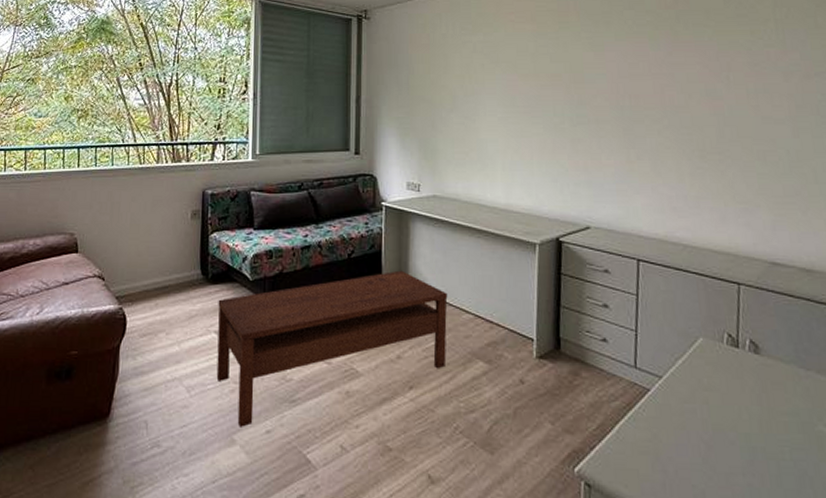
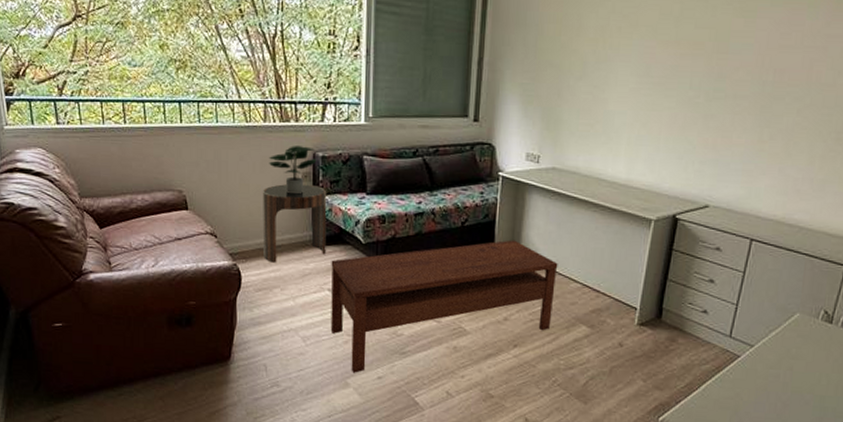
side table: none [150,222,215,305] -> present [262,184,327,263]
potted plant: none [160,185,206,233] -> present [269,146,317,195]

